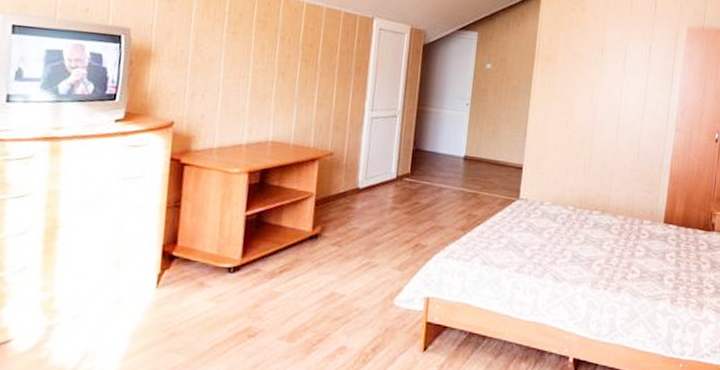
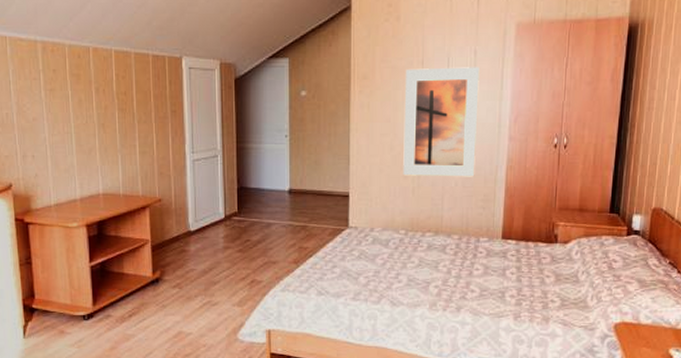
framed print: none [576,55,653,162] -> present [403,67,480,177]

